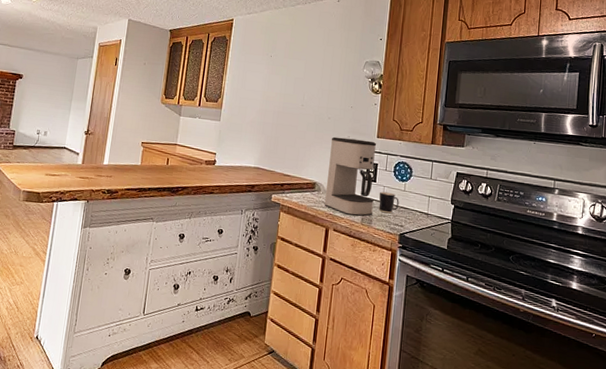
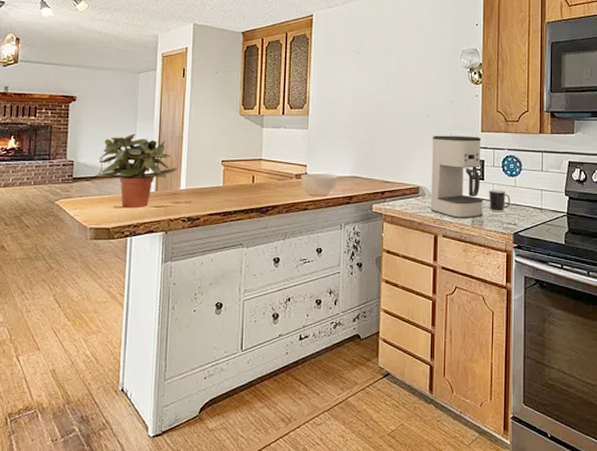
potted plant: none [31,111,103,177] -> present [94,134,177,207]
bowl: none [209,160,244,183] -> present [300,173,339,197]

